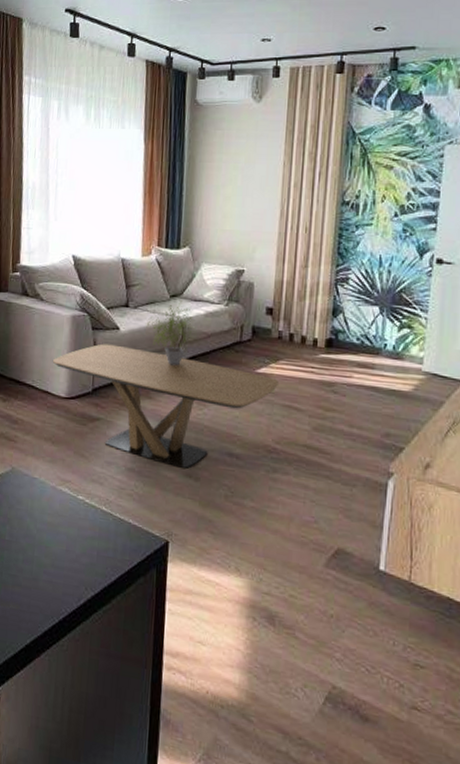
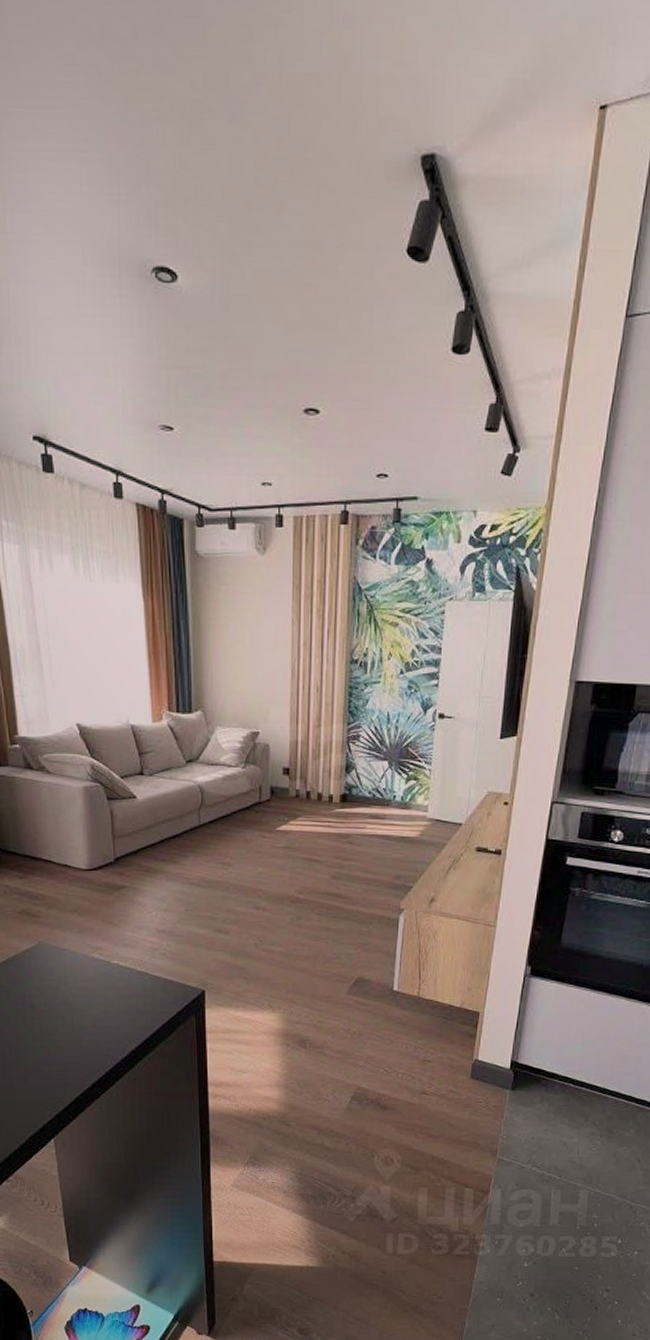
coffee table: present [52,343,278,469] -> none [68,813,298,924]
potted plant: present [145,300,196,366] -> none [162,765,215,830]

